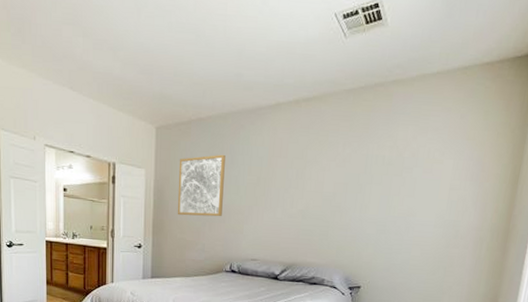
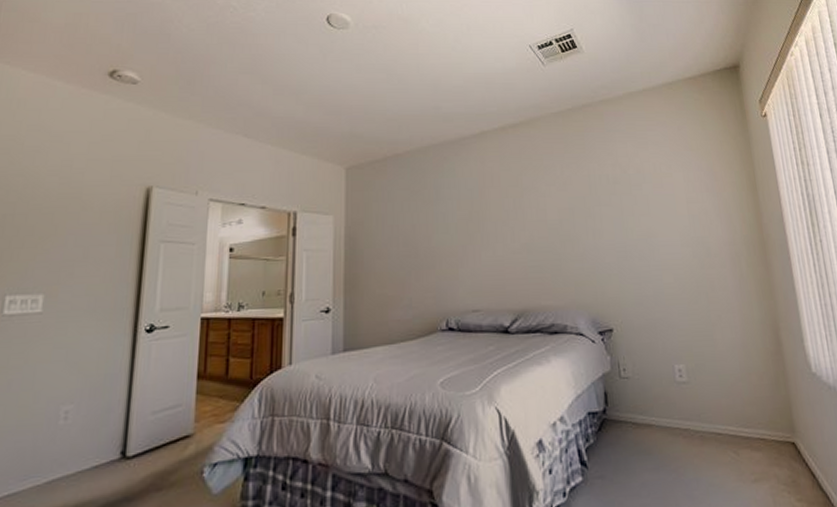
wall art: present [177,154,225,217] -> none [374,190,431,266]

